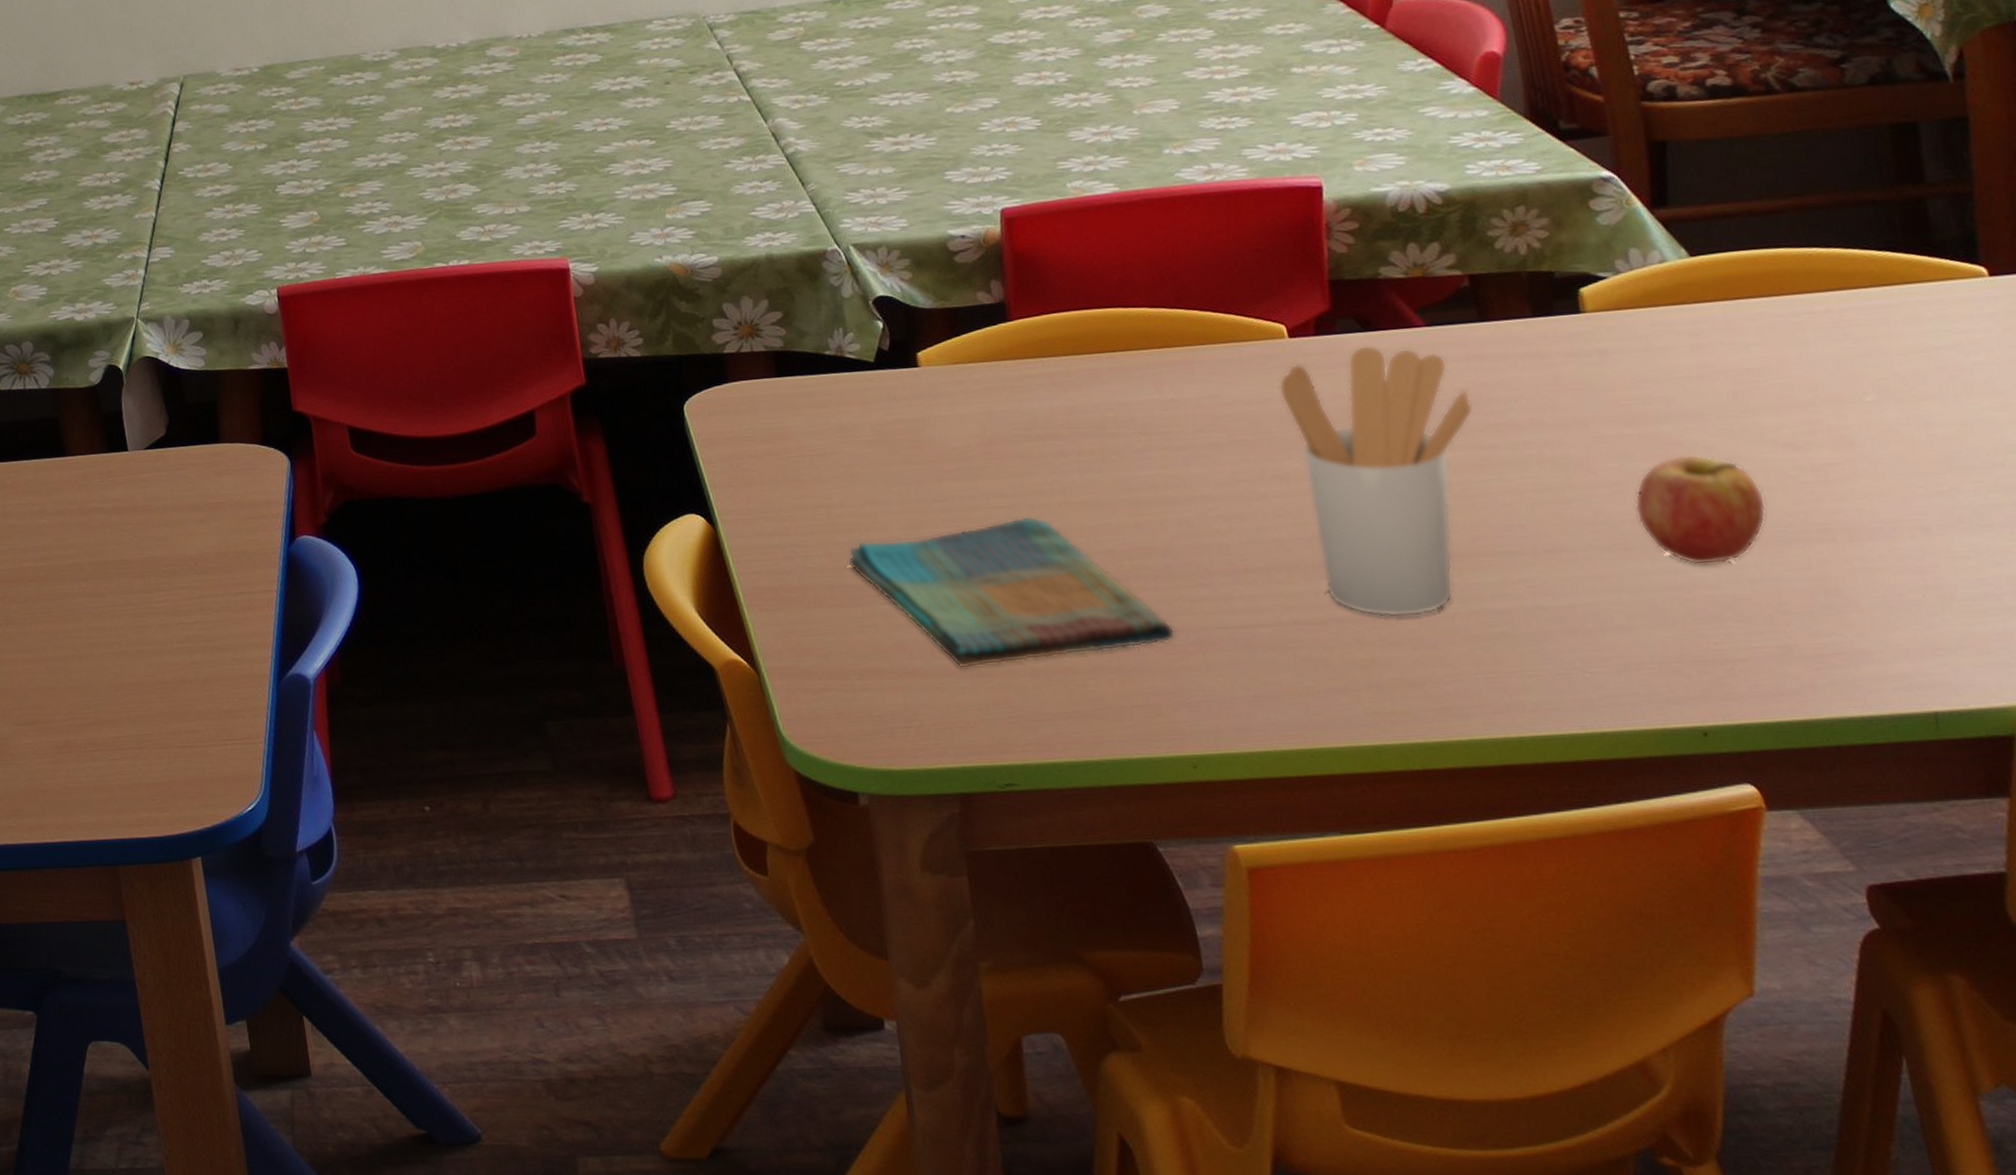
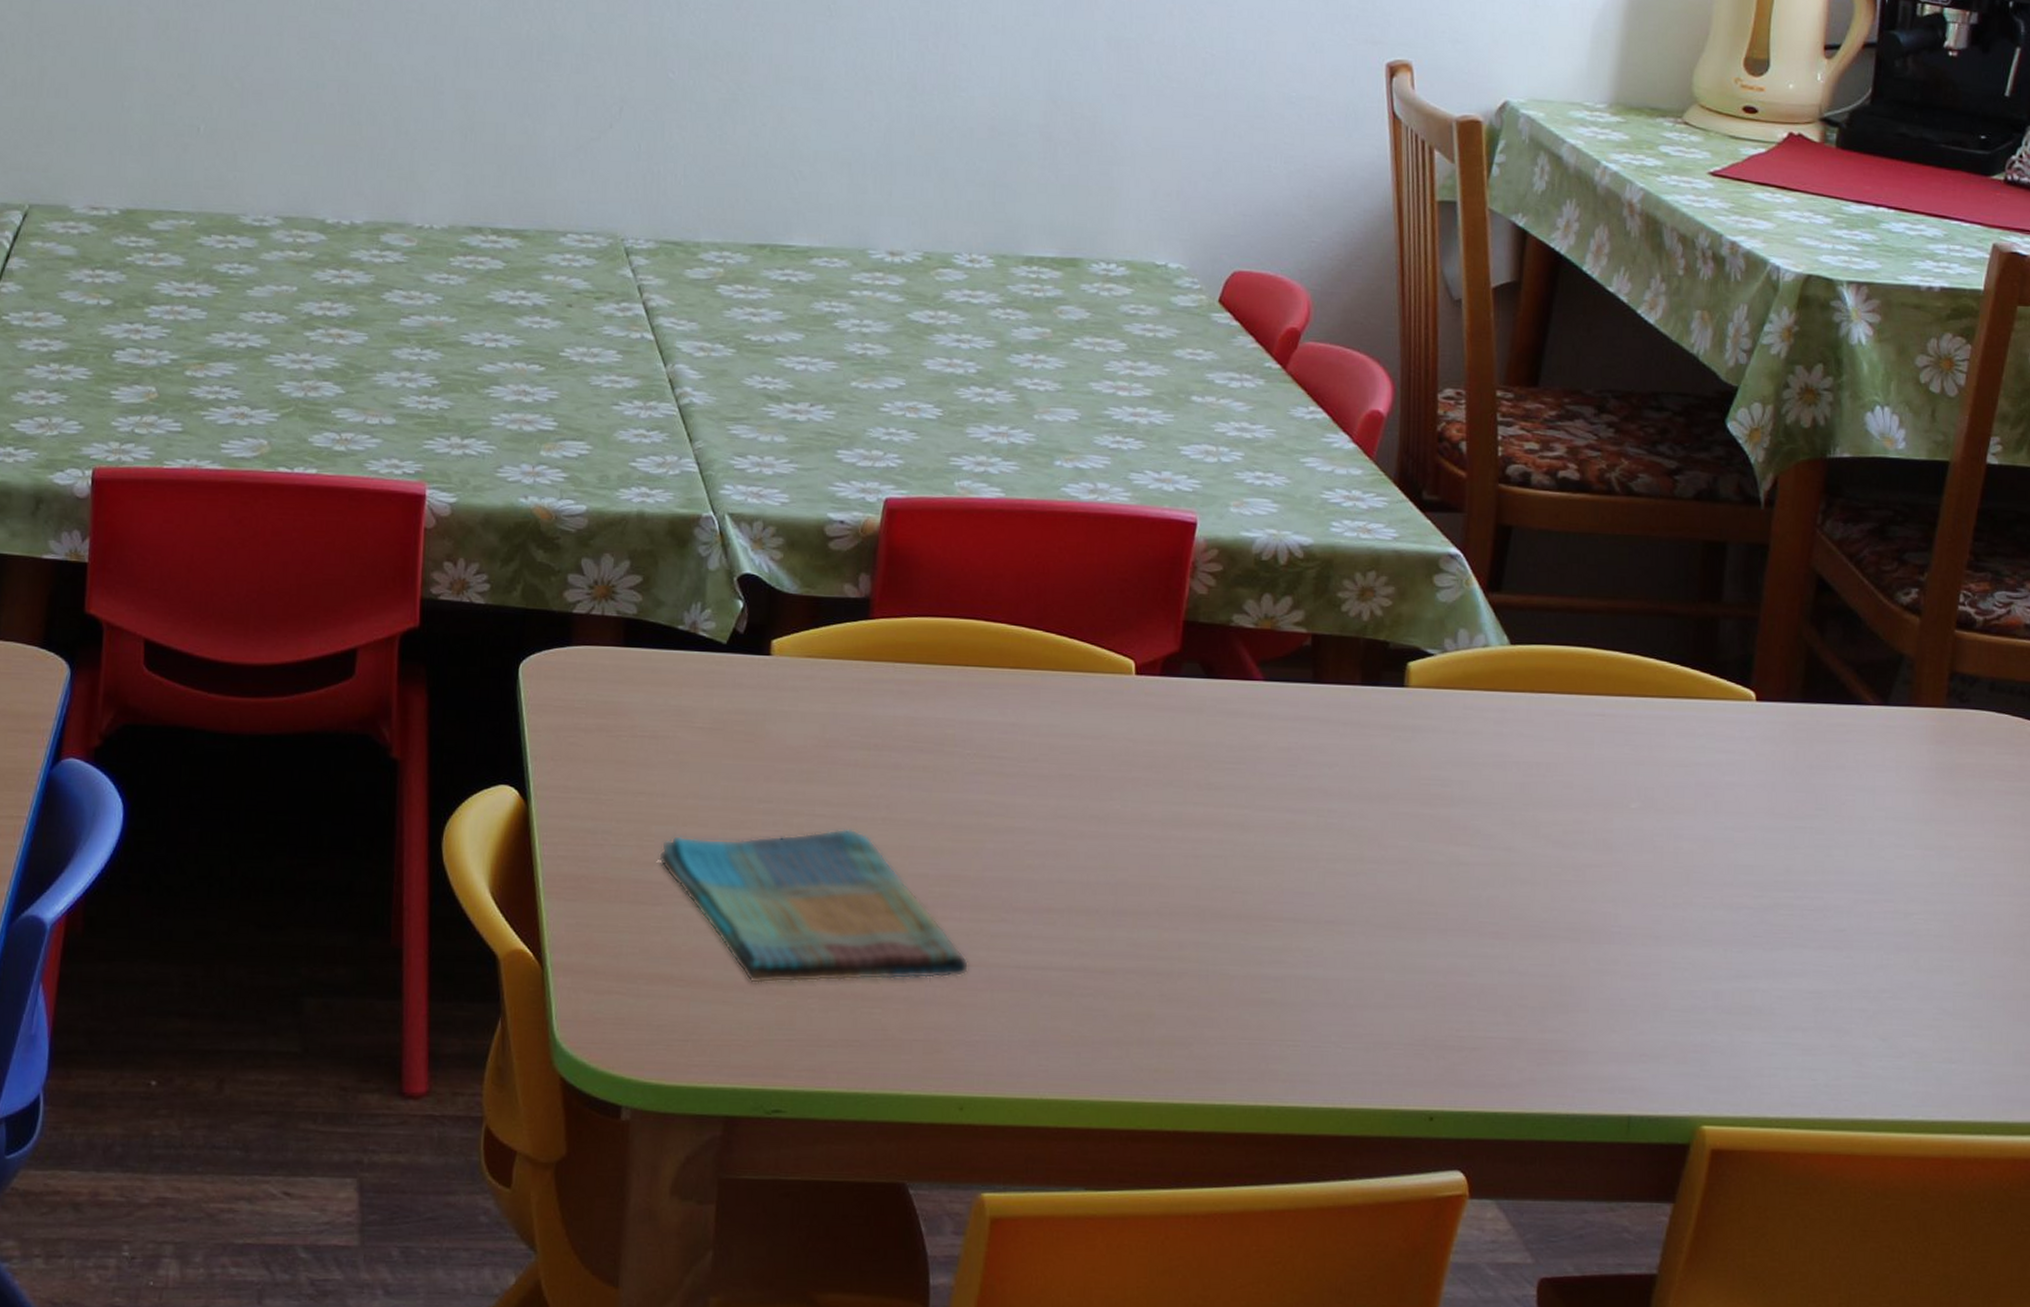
utensil holder: present [1278,344,1474,617] -> none [1116,692,1291,974]
fruit: present [1634,454,1767,566] -> none [1414,840,1528,952]

